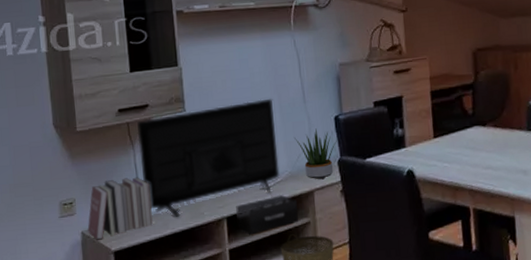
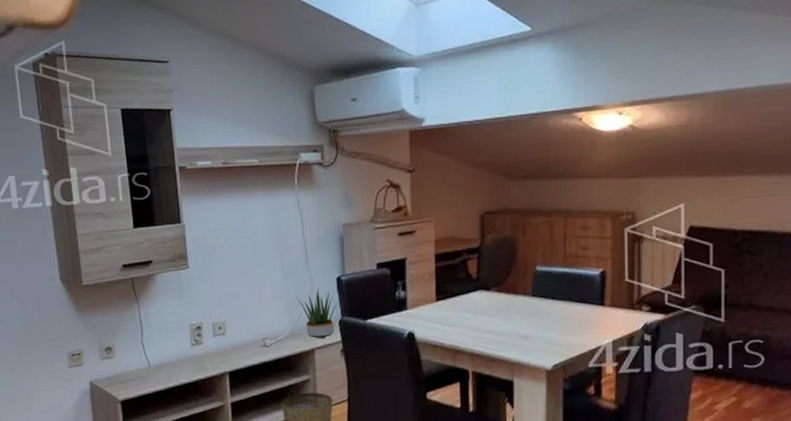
books: present [87,177,153,239] -> none [95,331,158,389]
television: present [137,98,280,217] -> none [141,257,281,370]
box: present [236,195,298,234] -> none [238,353,299,389]

